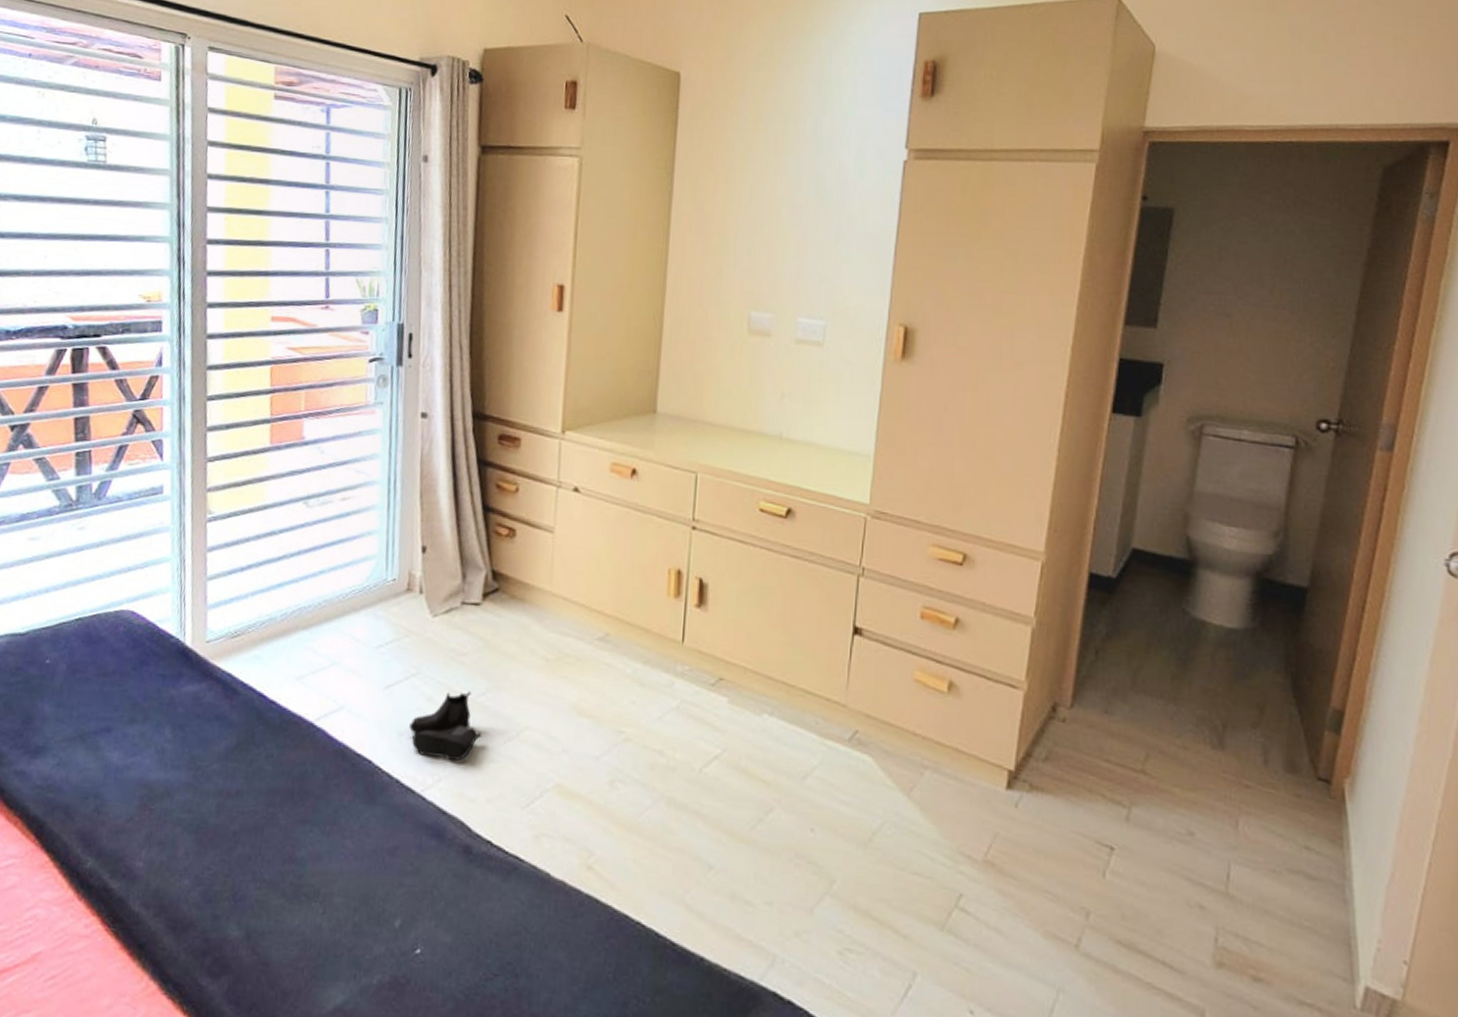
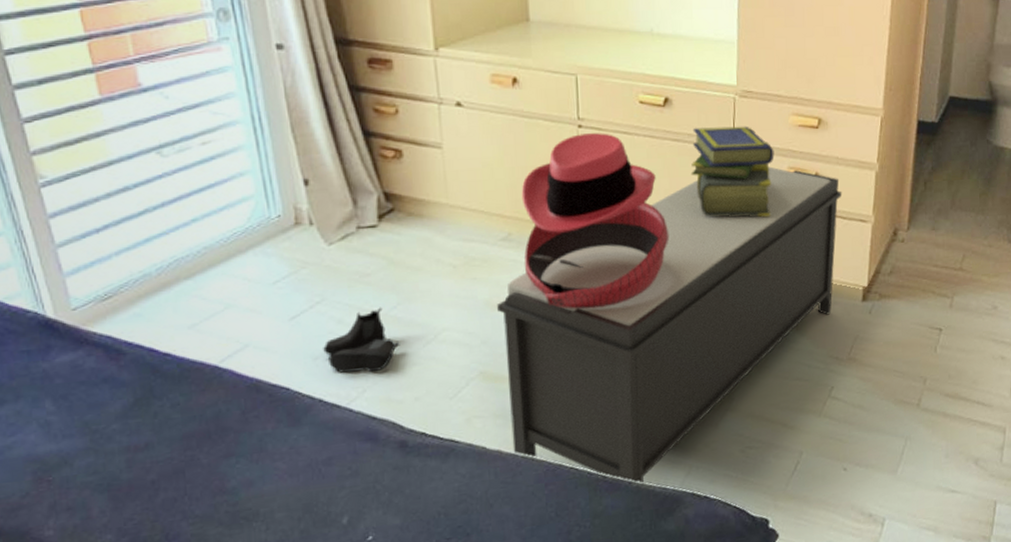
bench: none [577,602,988,966] -> present [497,166,842,485]
fedora: none [617,536,778,736] -> present [521,133,670,309]
stack of books: none [808,546,908,661] -> present [690,126,775,217]

